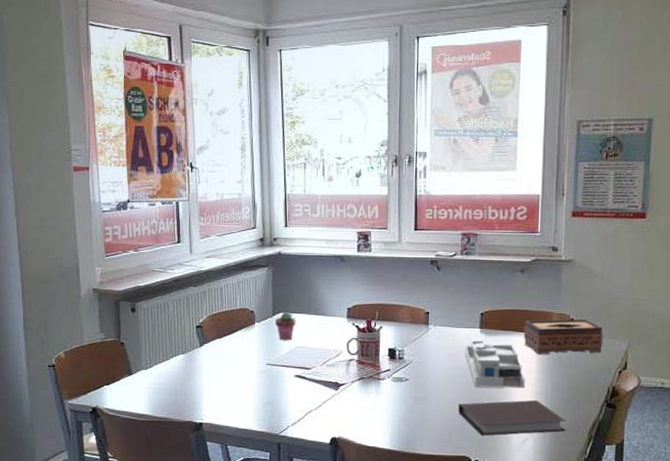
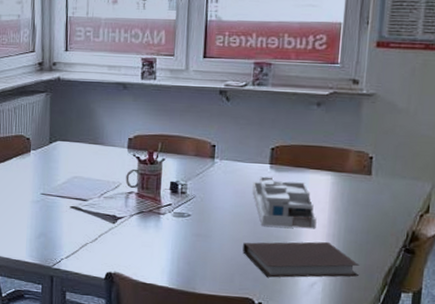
potted succulent: present [274,312,296,340] -> none [51,140,74,169]
tissue box: present [524,318,603,354] -> none [317,157,405,195]

